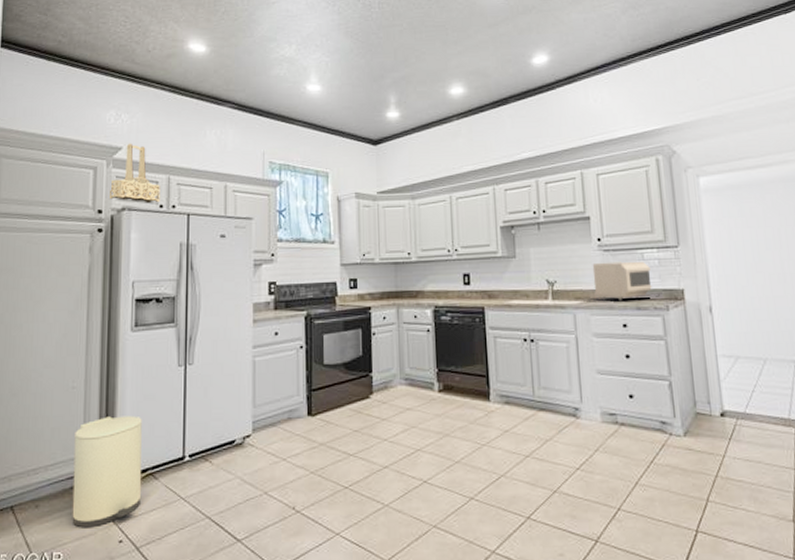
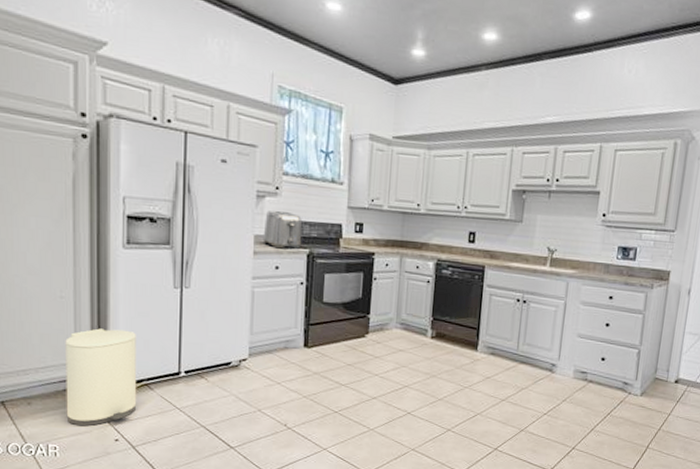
decorative basket: present [110,143,160,204] -> none [94,38,153,114]
toaster: none [261,276,299,314] -> present [263,210,303,249]
microwave: present [592,261,660,301] -> none [590,236,648,276]

